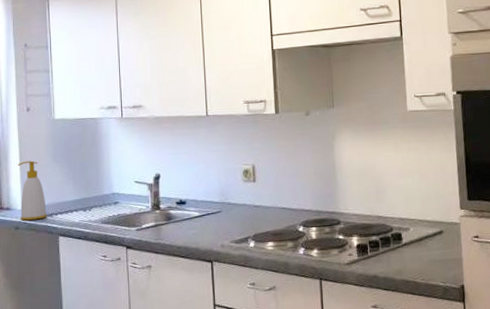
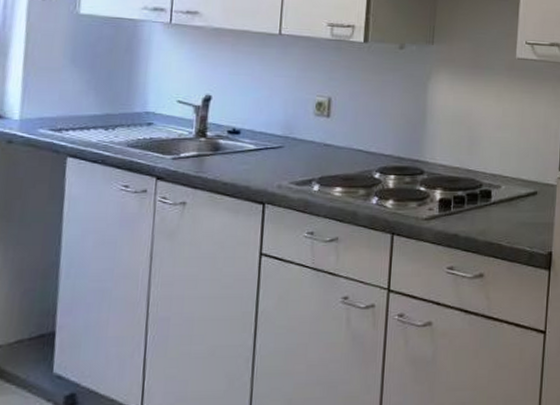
soap bottle: present [17,160,48,221] -> none [16,60,55,134]

